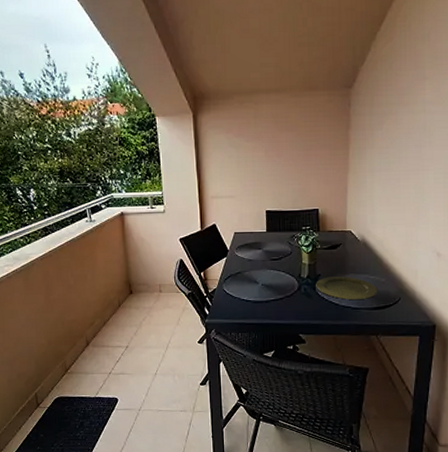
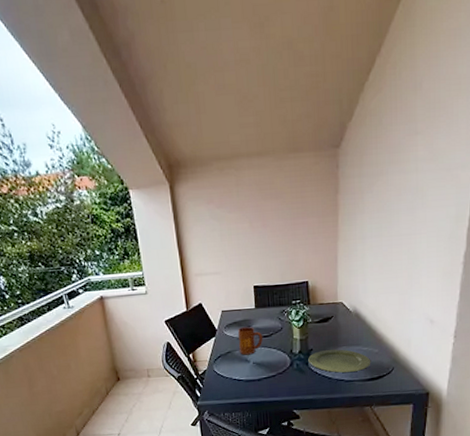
mug: none [248,248,273,277] -> present [238,326,263,355]

